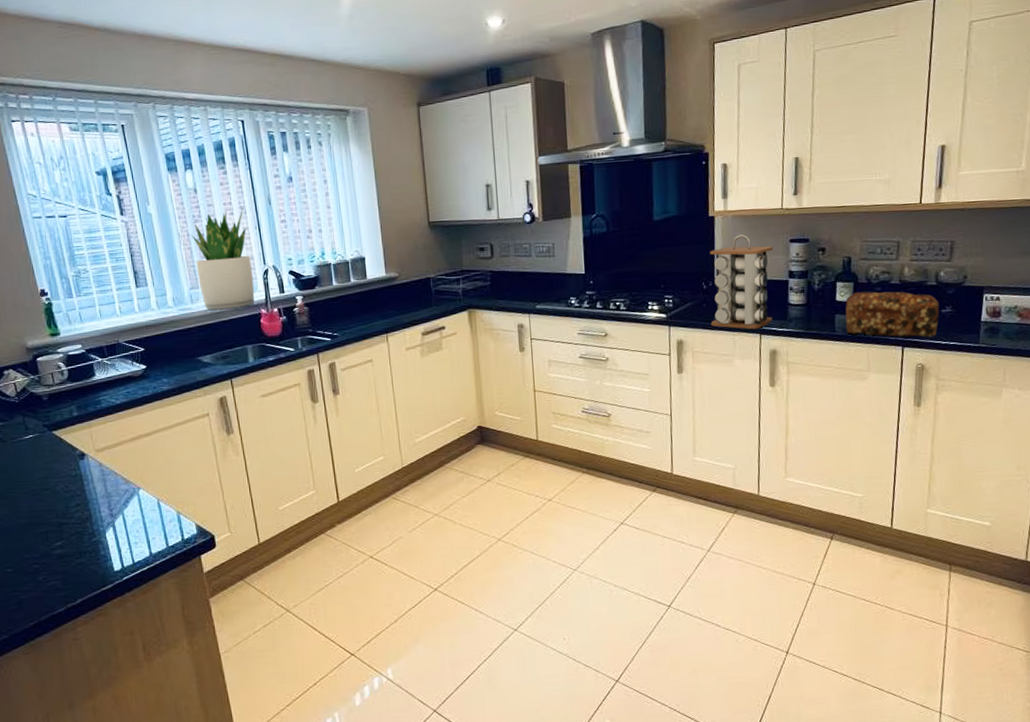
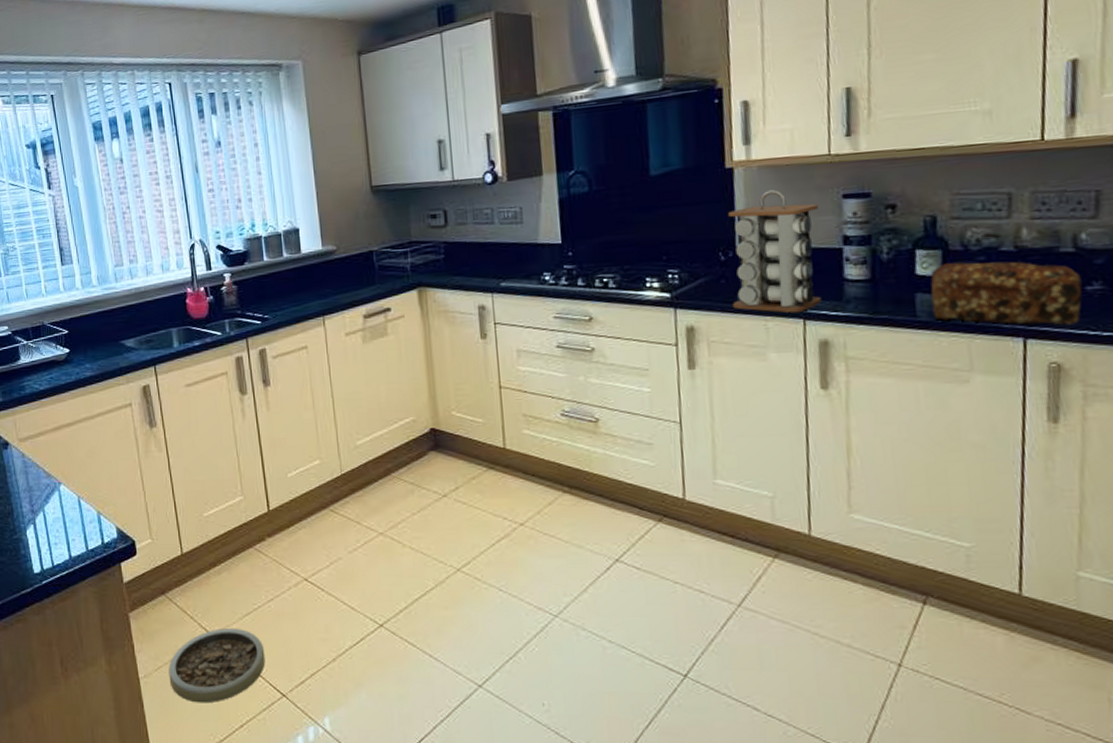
planter: present [190,208,255,310] -> none [116,177,181,289]
pet bowl: none [248,603,336,669] -> present [168,627,265,703]

